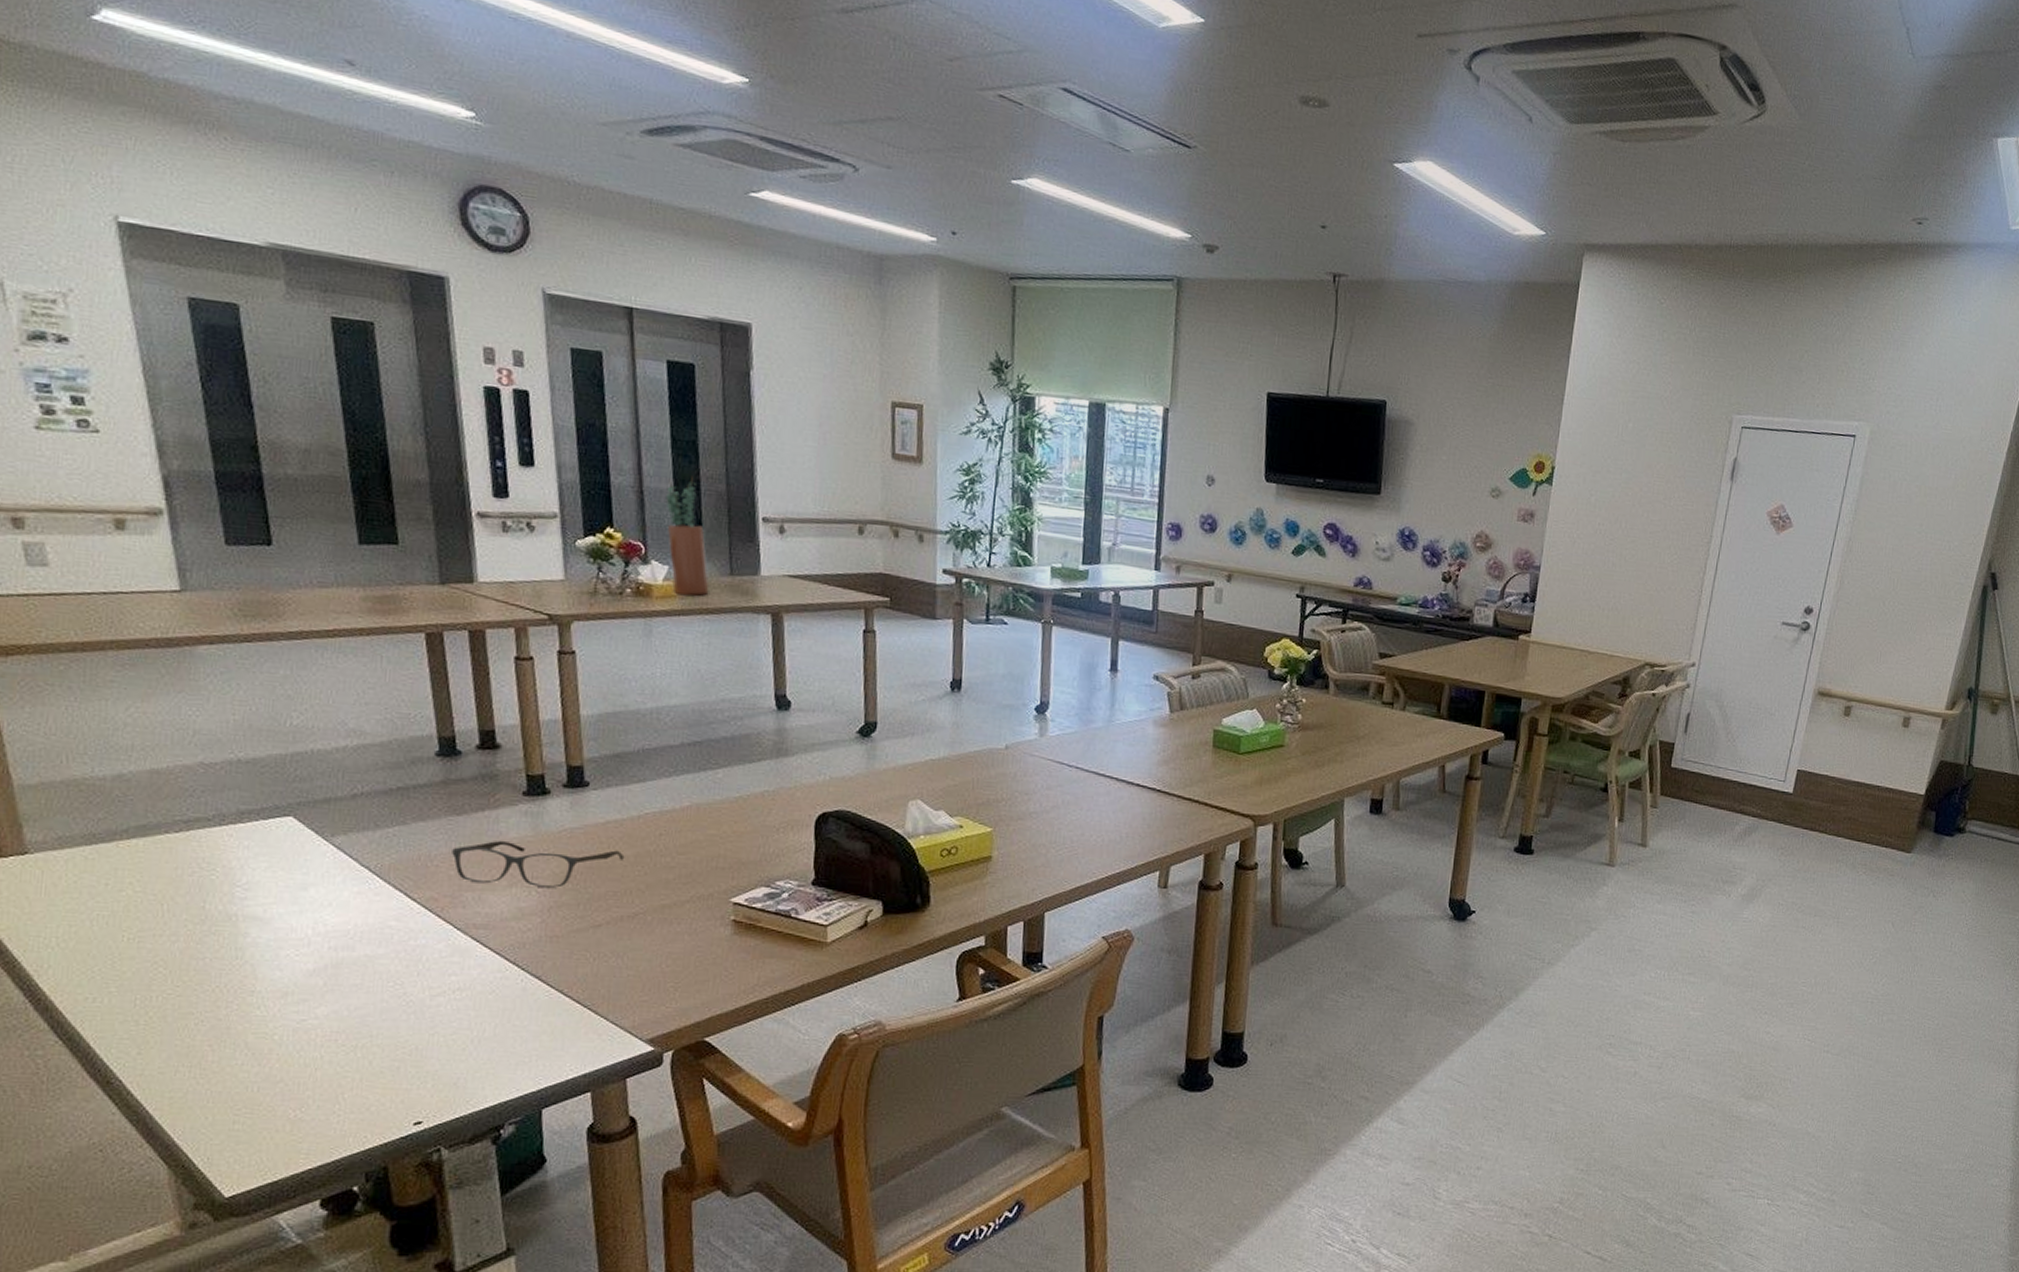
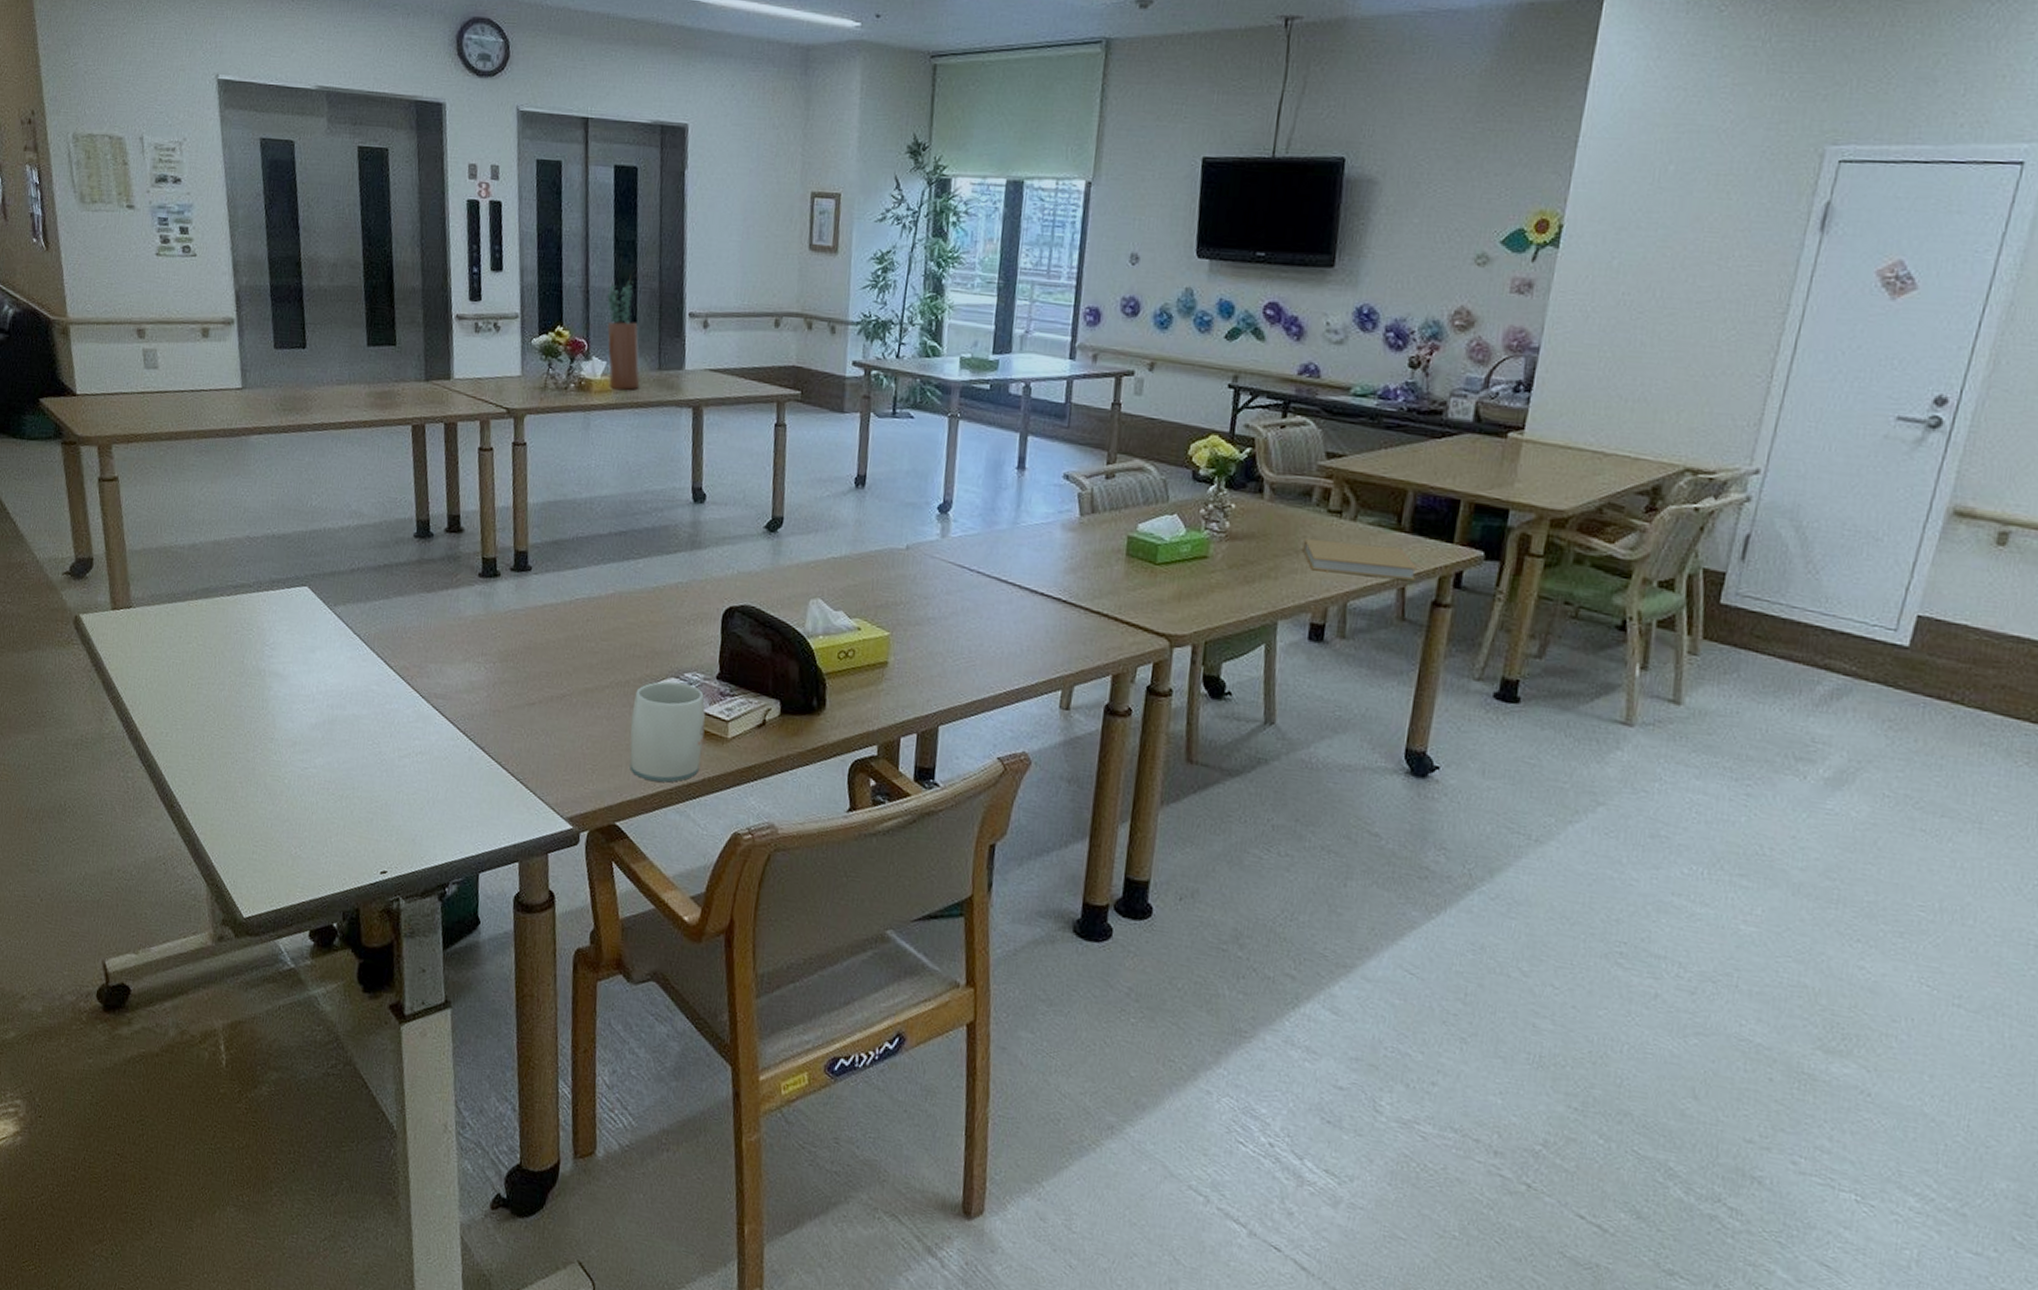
eyeglasses: present [452,841,625,888] -> none [421,618,557,665]
mug: none [716,890,802,993] -> present [629,681,706,783]
book: none [1362,726,1454,759] -> present [1302,538,1418,580]

